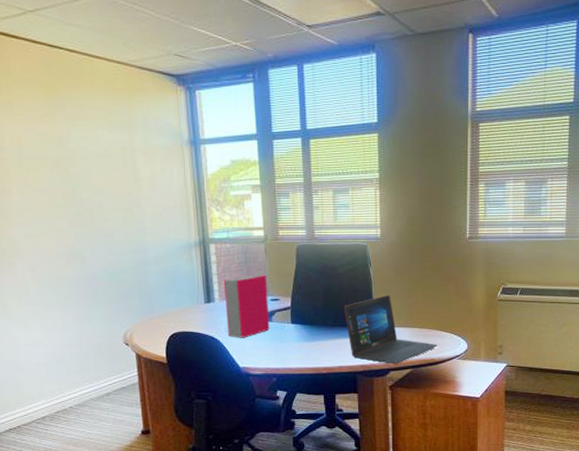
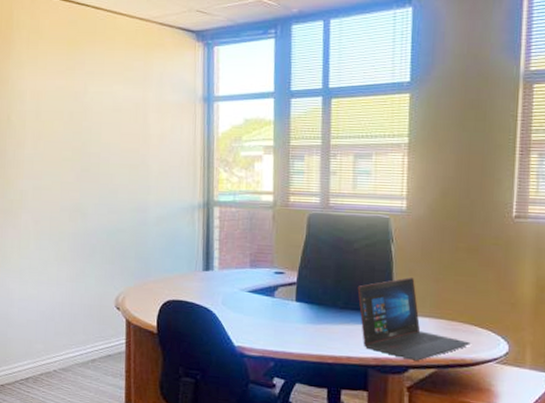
hardback book: present [223,274,270,338] -> none [224,243,273,313]

